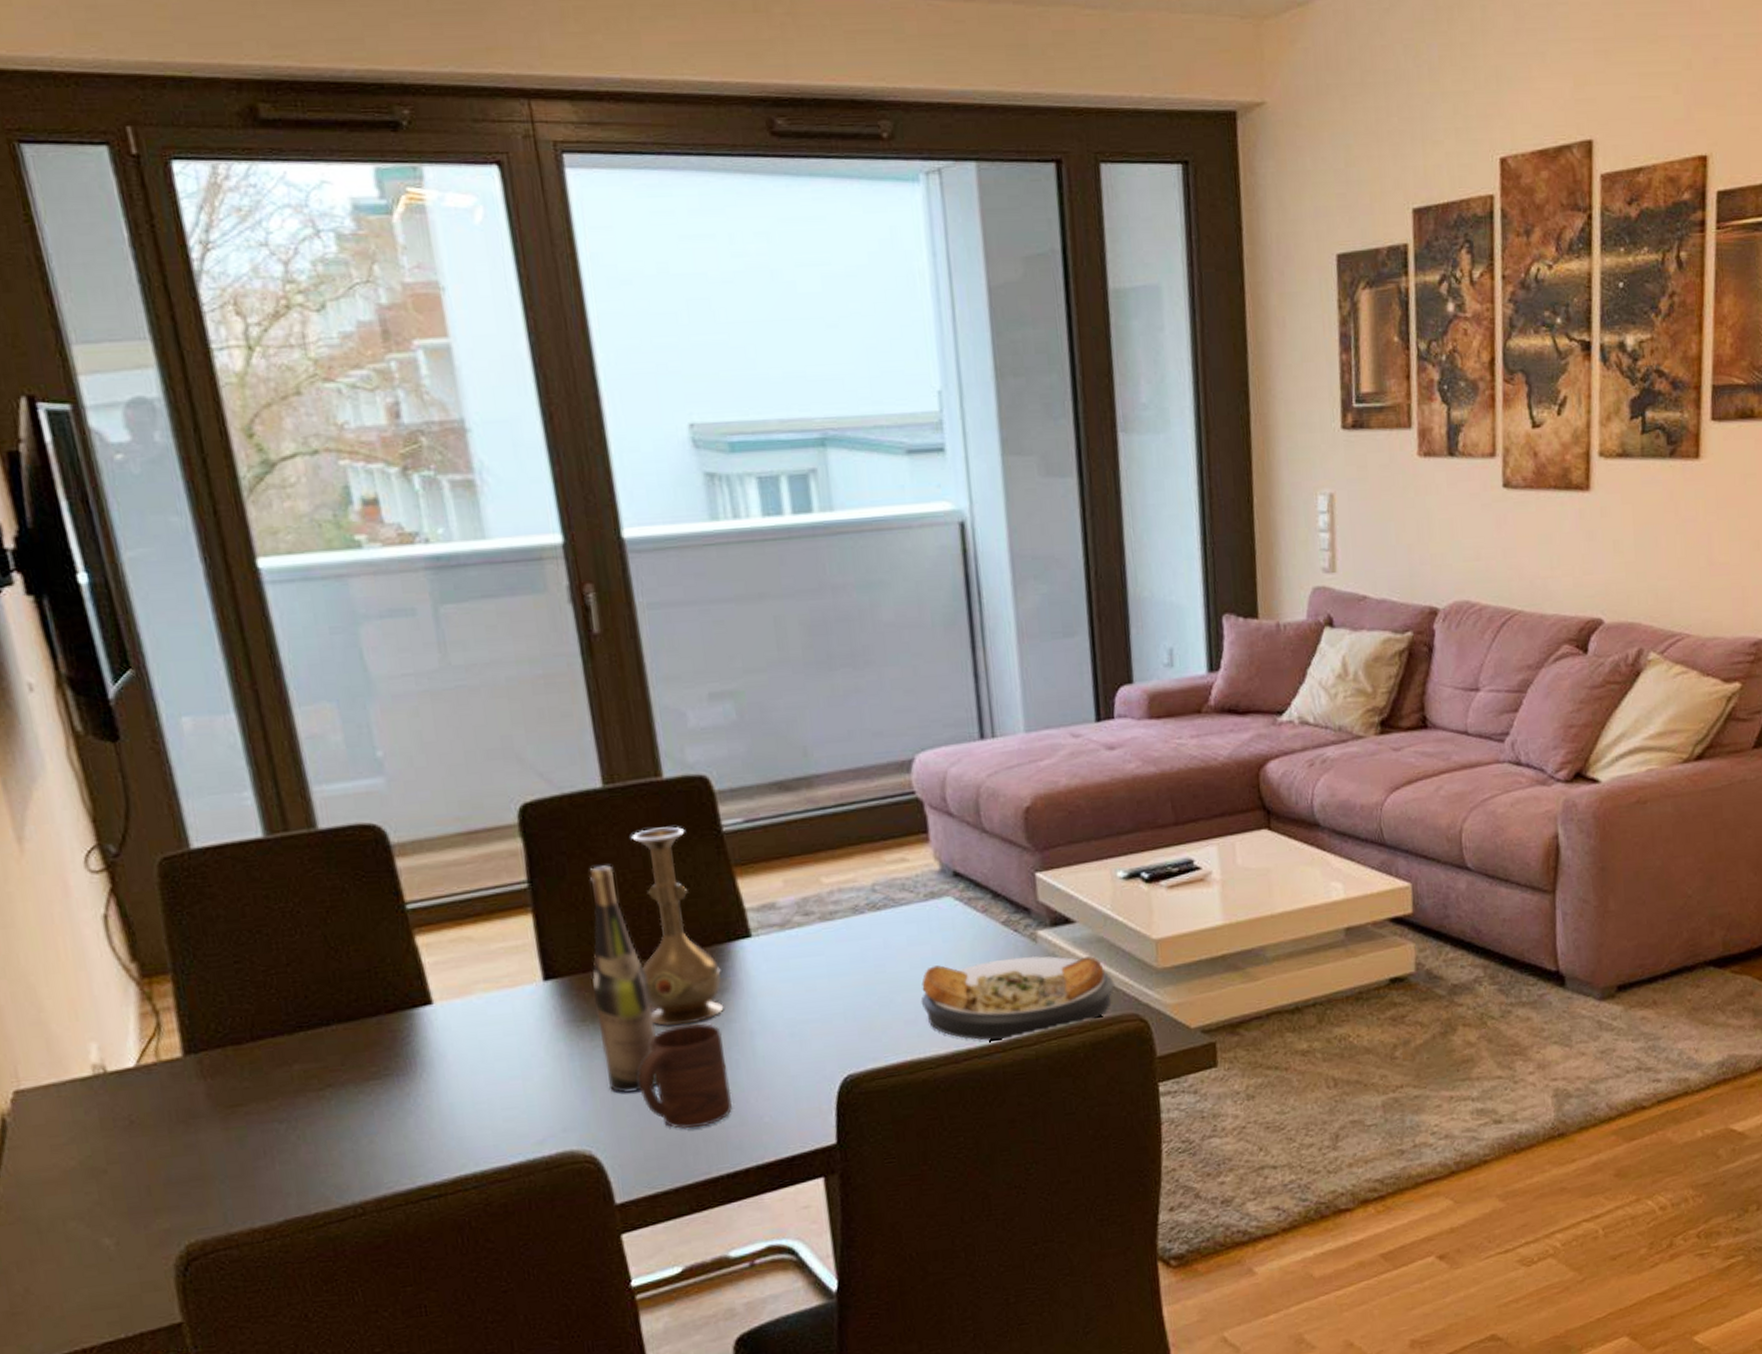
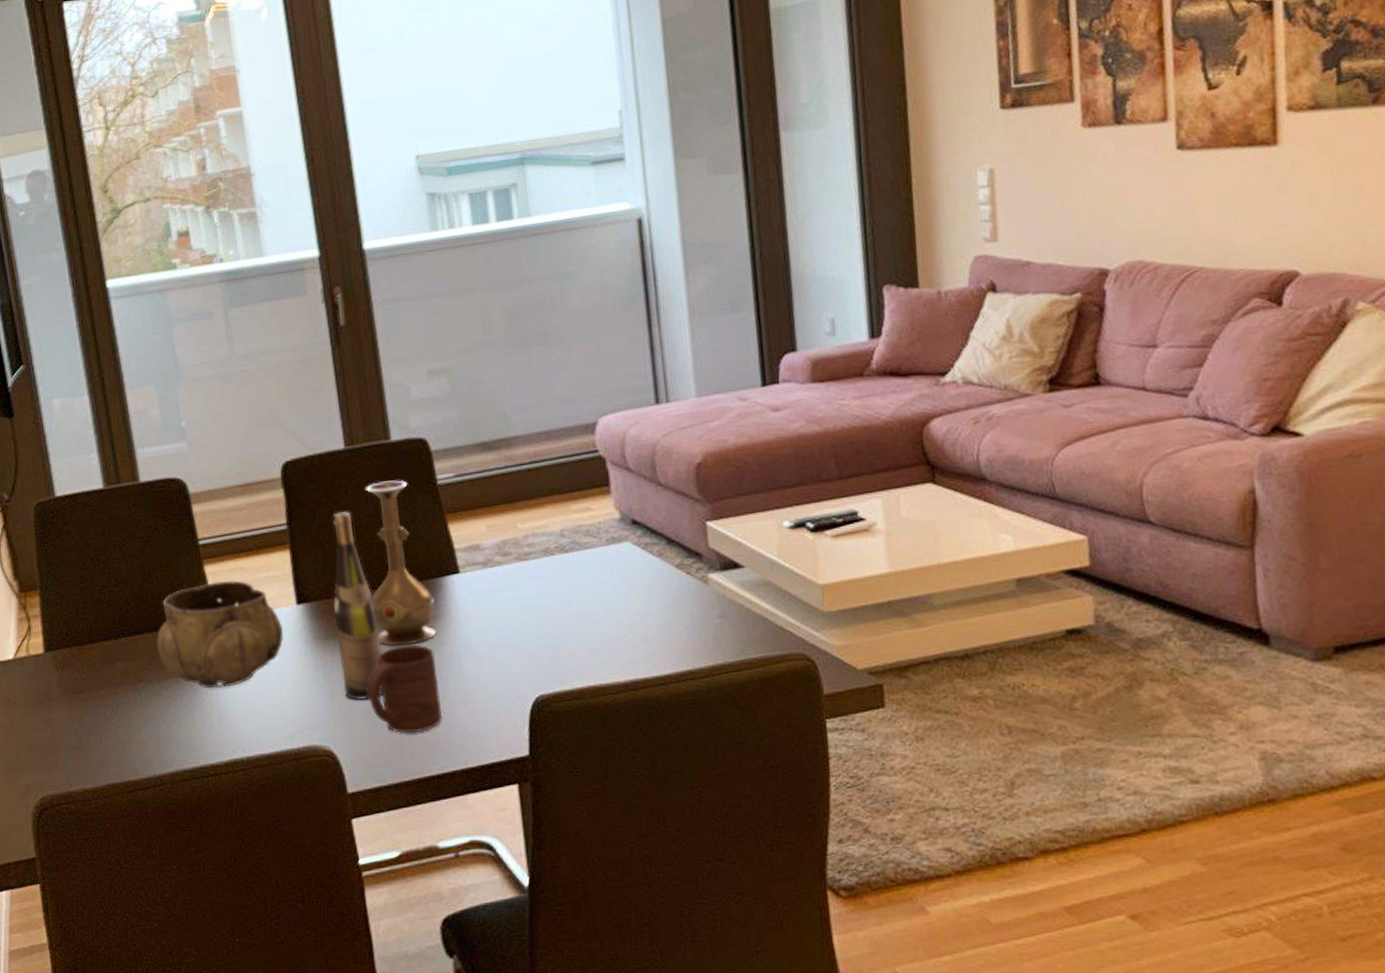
decorative bowl: none [350,953,527,1090] -> present [156,580,283,689]
plate: present [921,955,1114,1041] -> none [603,596,782,672]

